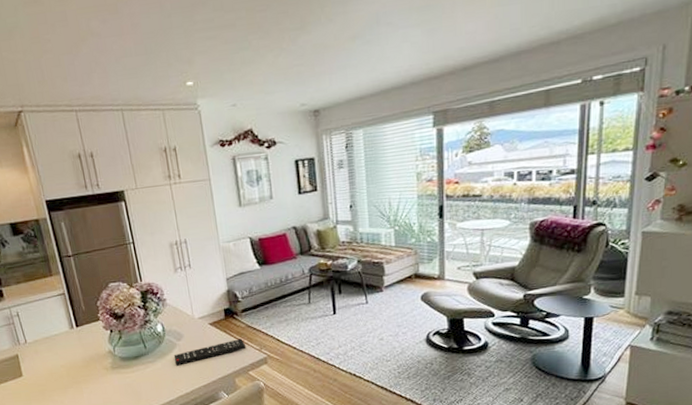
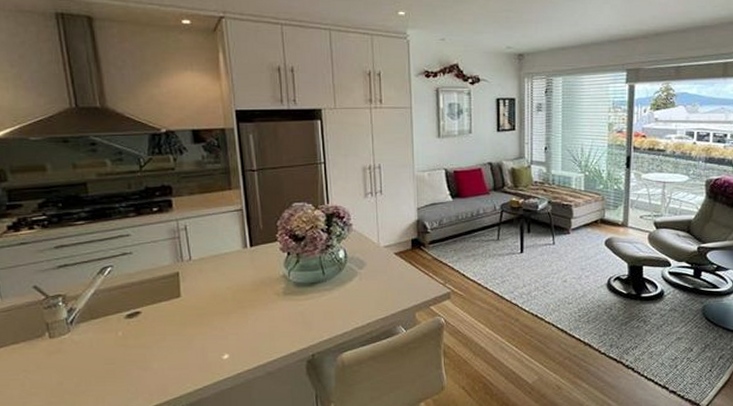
remote control: present [173,338,246,366] -> none [353,271,430,296]

